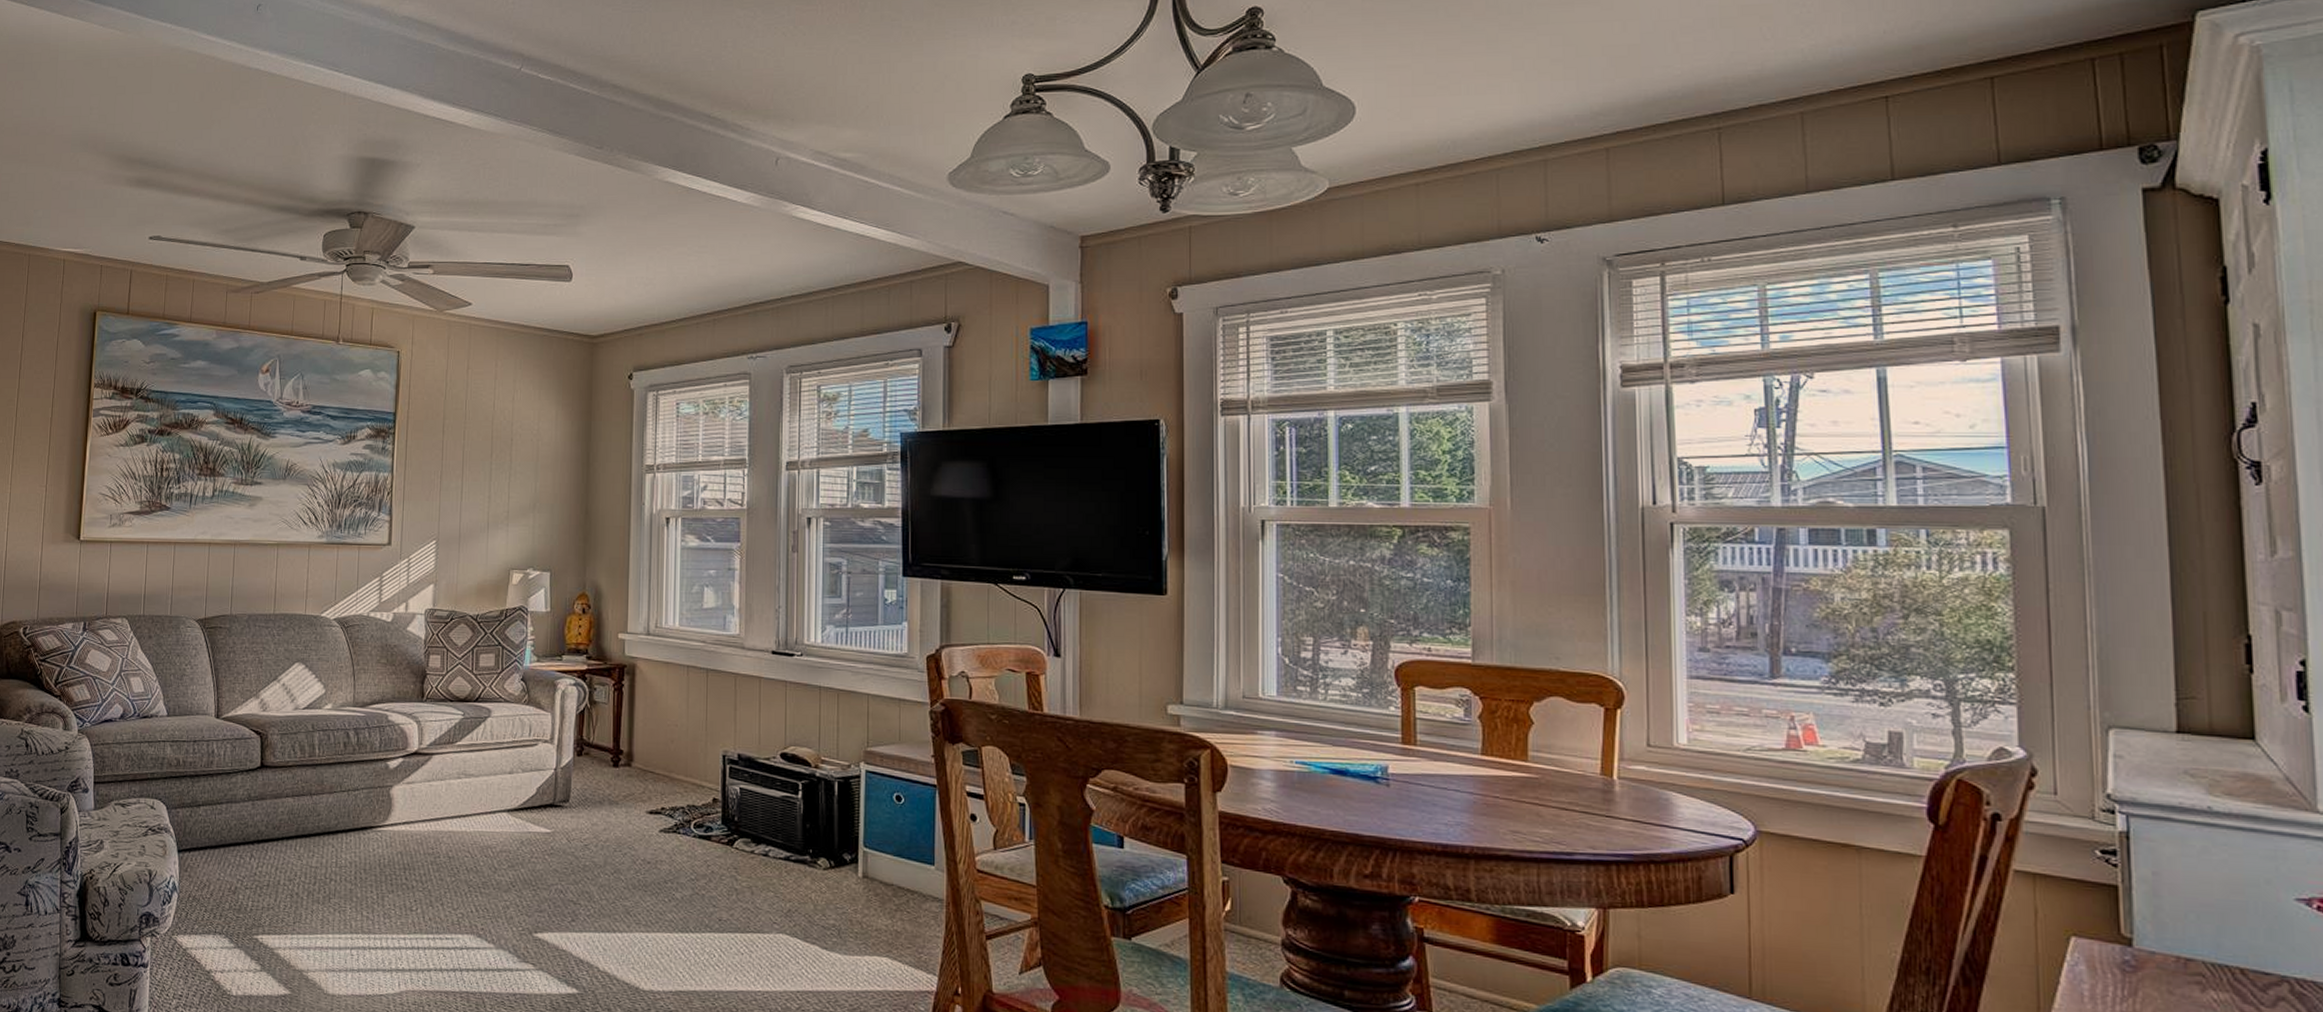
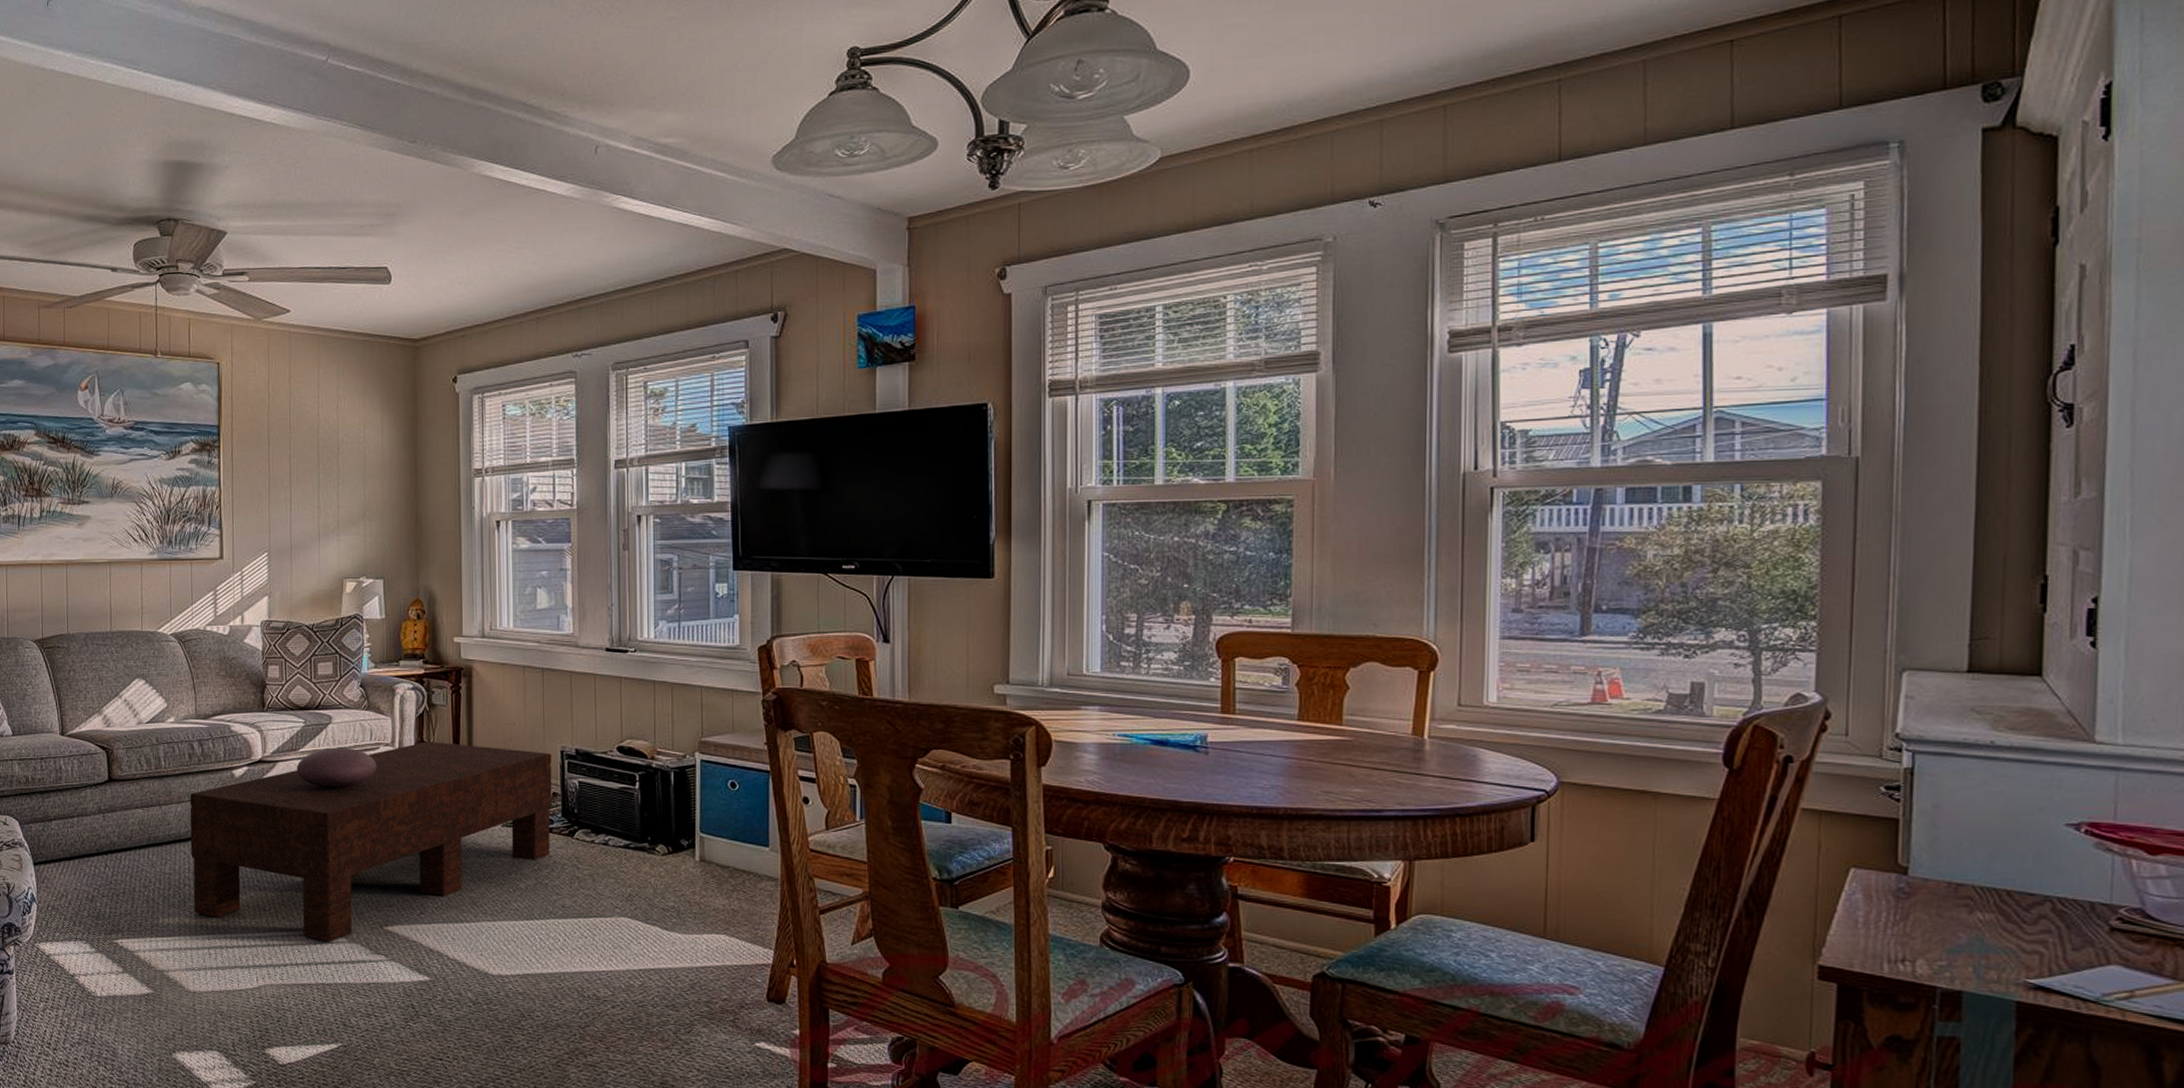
coffee table: none [338,740,713,948] -> present [189,742,552,942]
decorative bowl: none [452,742,535,785] -> present [296,747,377,789]

